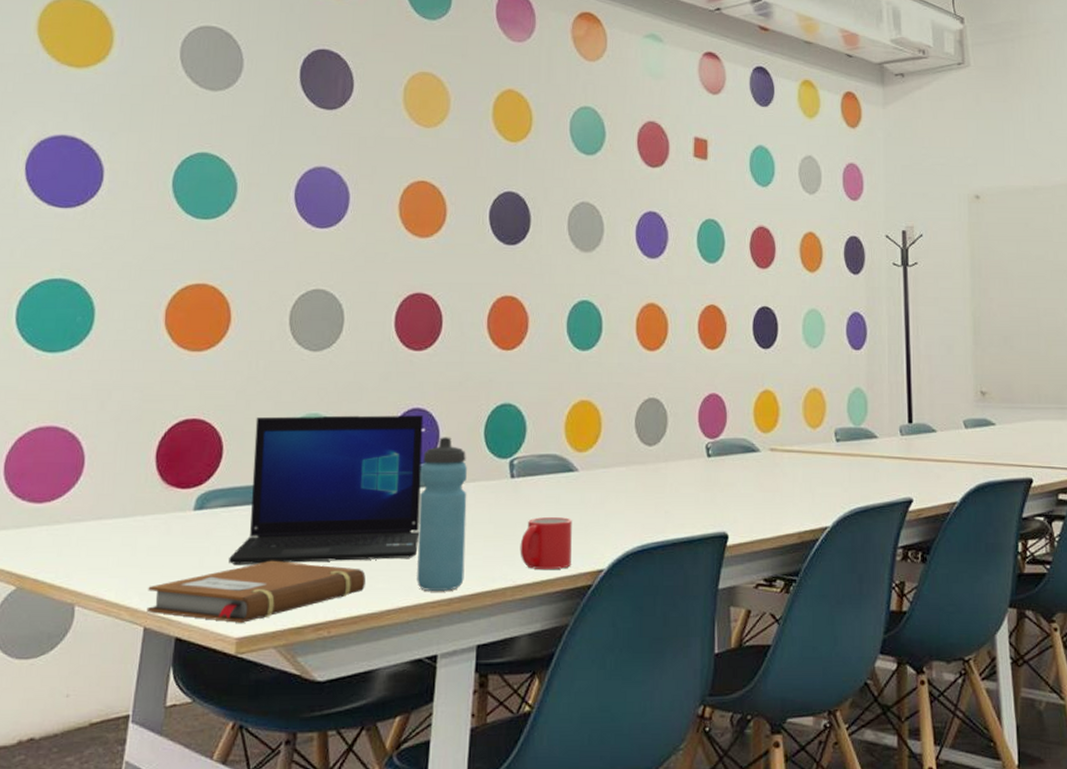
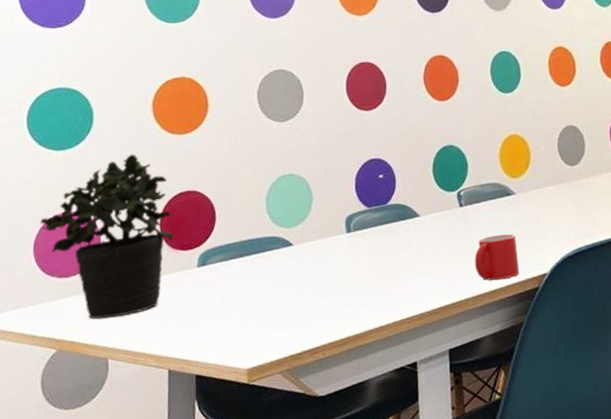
potted plant: none [15,367,172,557] -> present [39,154,174,319]
notebook: present [146,560,366,623] -> none [168,298,349,357]
laptop: present [229,415,424,564] -> none [232,164,390,308]
water bottle: present [417,437,467,591] -> none [384,179,431,310]

